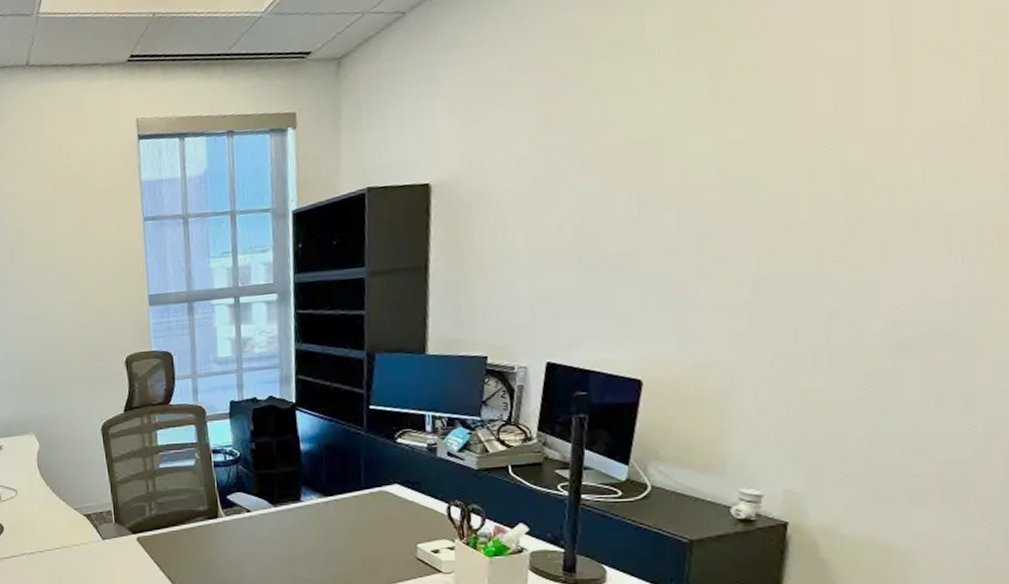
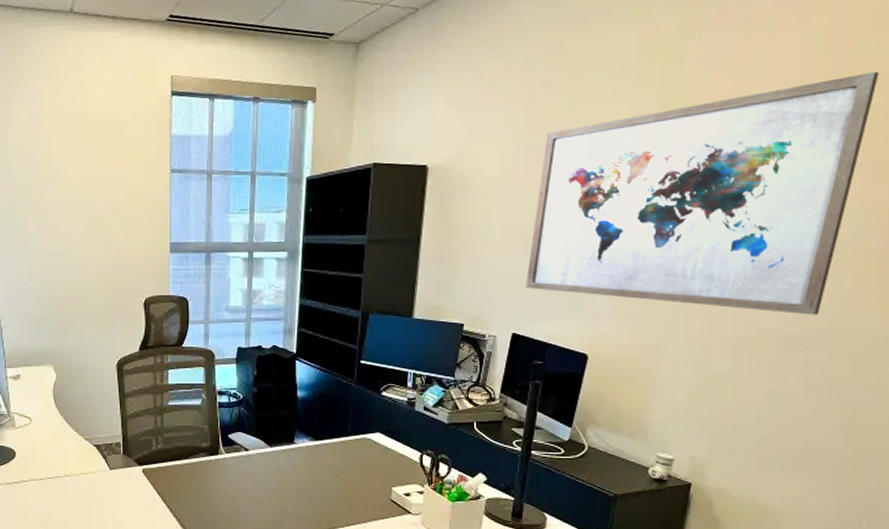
wall art: none [558,10,999,313] -> present [526,71,879,315]

